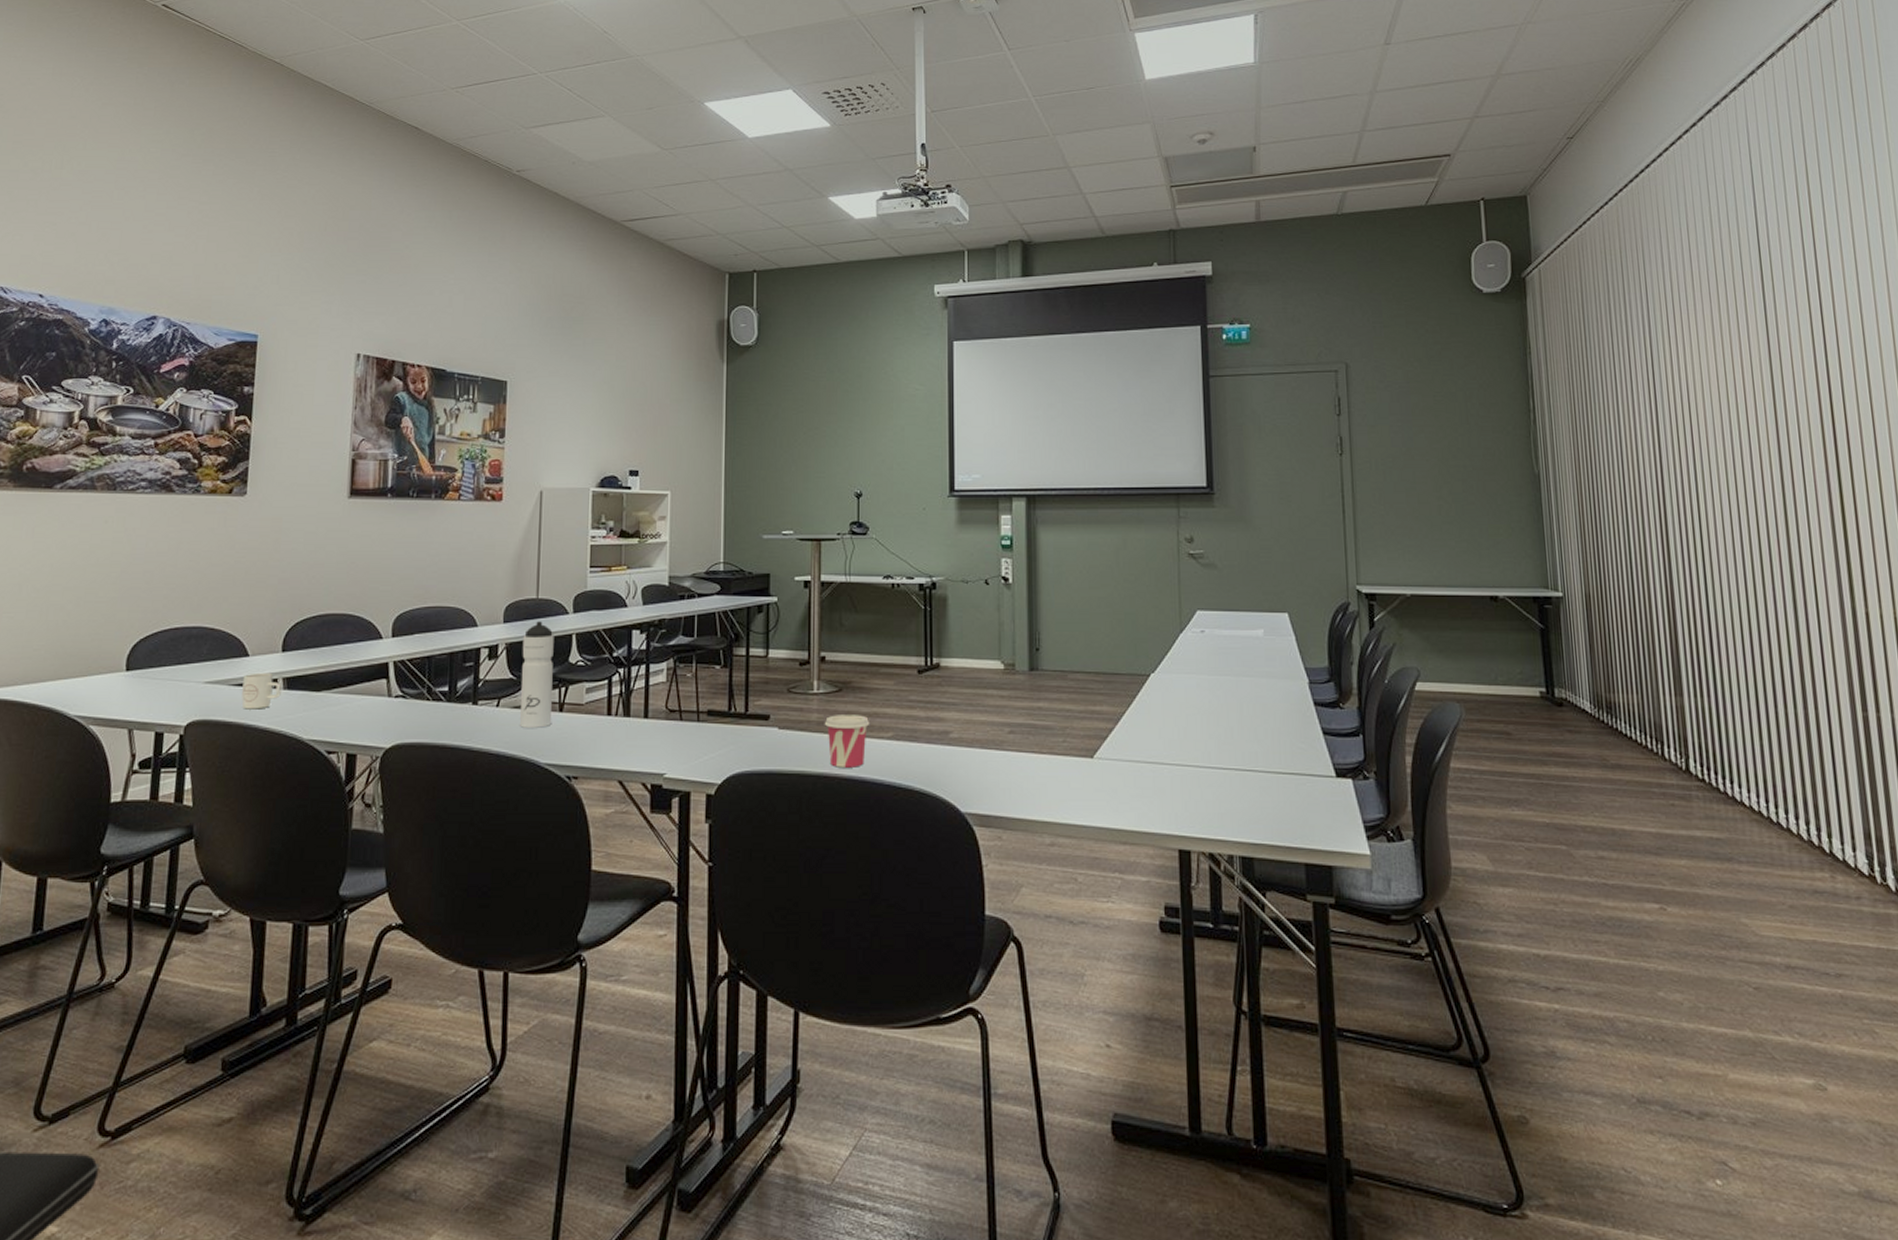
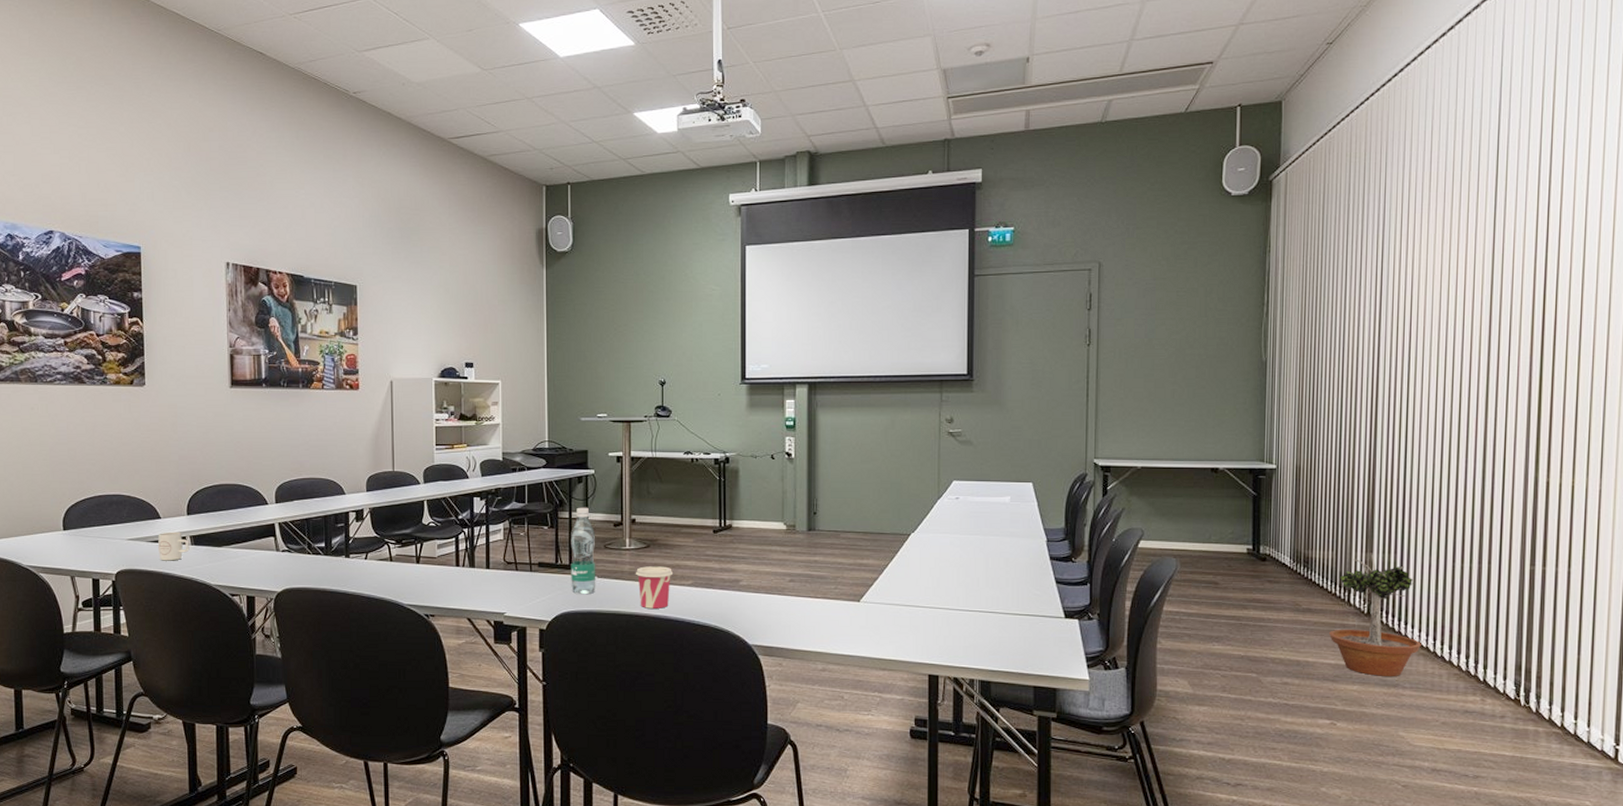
water bottle: present [520,621,554,729] -> none [383,490,411,577]
bottle: none [746,642,778,751] -> present [571,507,596,595]
potted tree: none [1645,696,1753,848] -> present [1329,553,1421,676]

